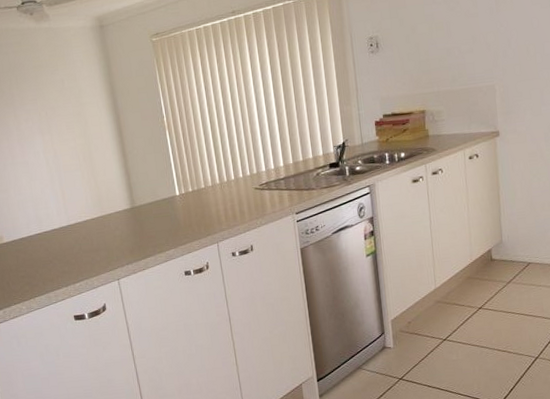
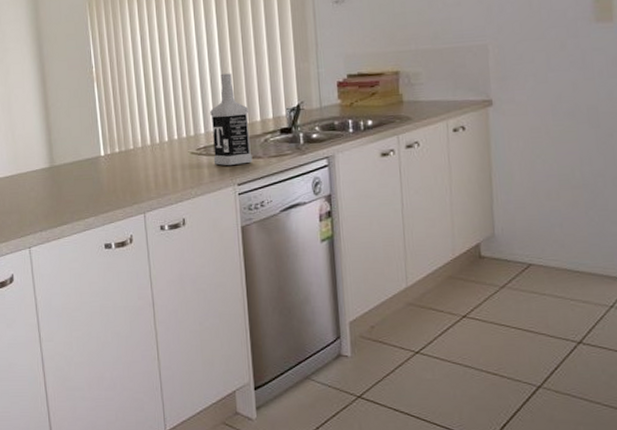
vodka: none [269,117,308,198] -> present [210,73,253,166]

